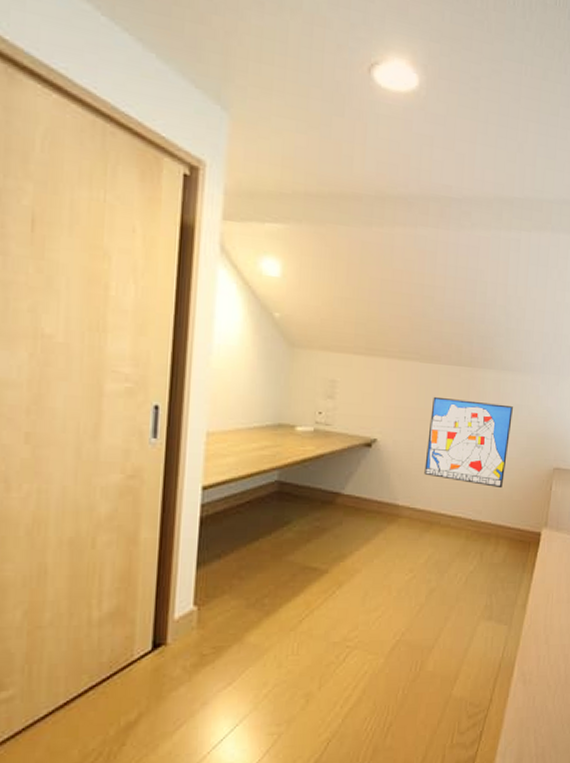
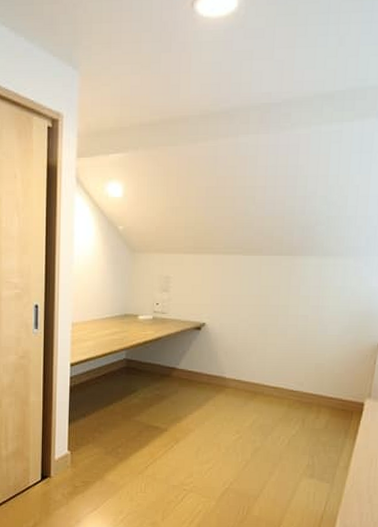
wall art: present [424,396,513,489] -> none [248,284,335,363]

